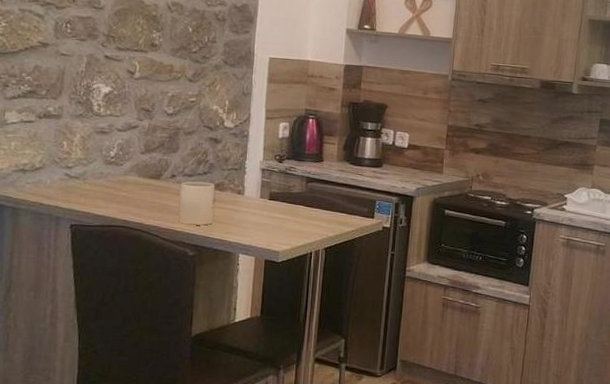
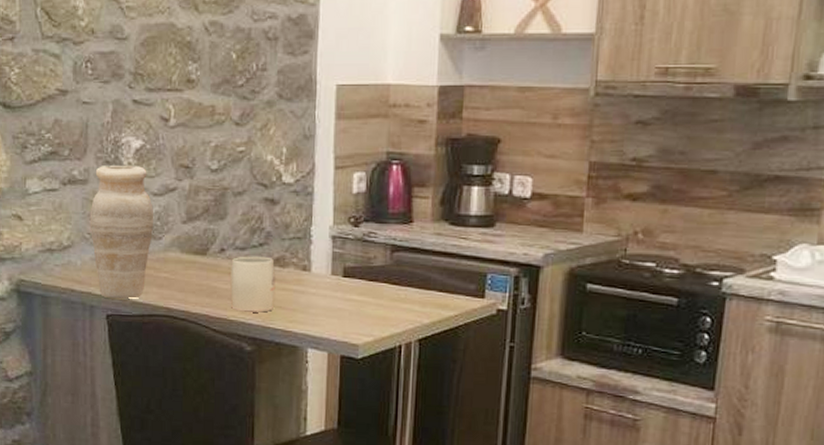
vase: none [61,104,118,213] -> present [90,164,154,300]

